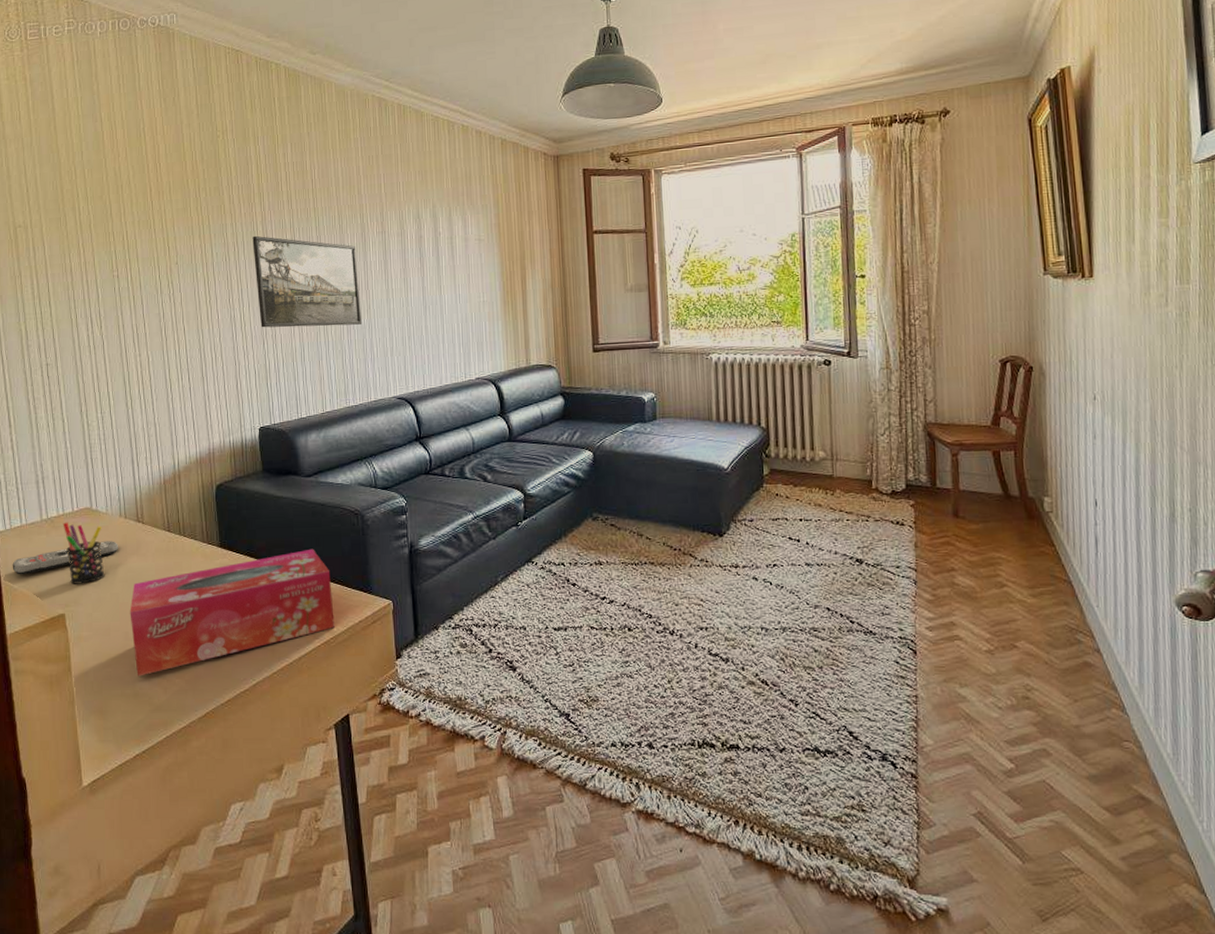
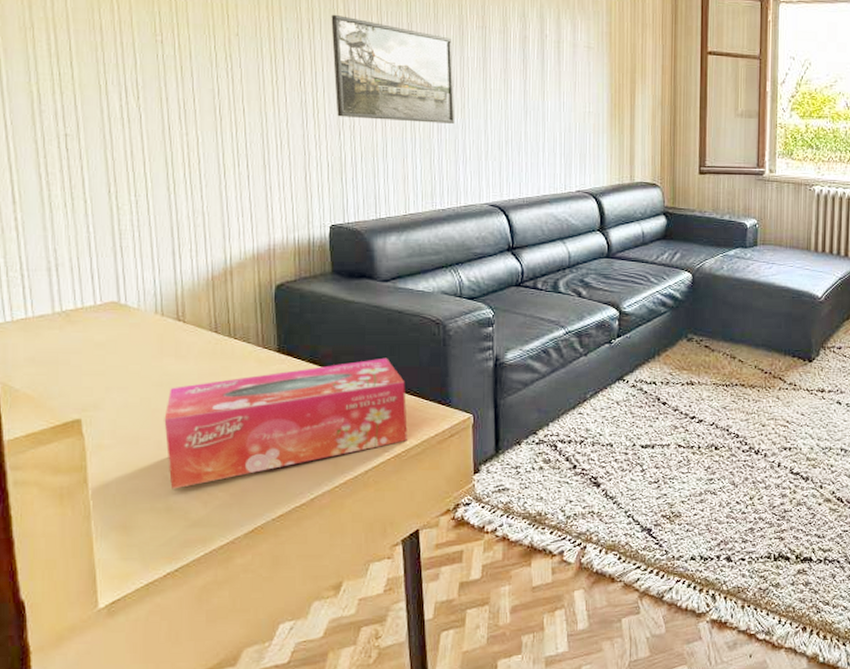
remote control: present [12,541,118,575] -> none [13,340,152,374]
pen holder: present [63,522,105,584] -> none [81,317,134,387]

